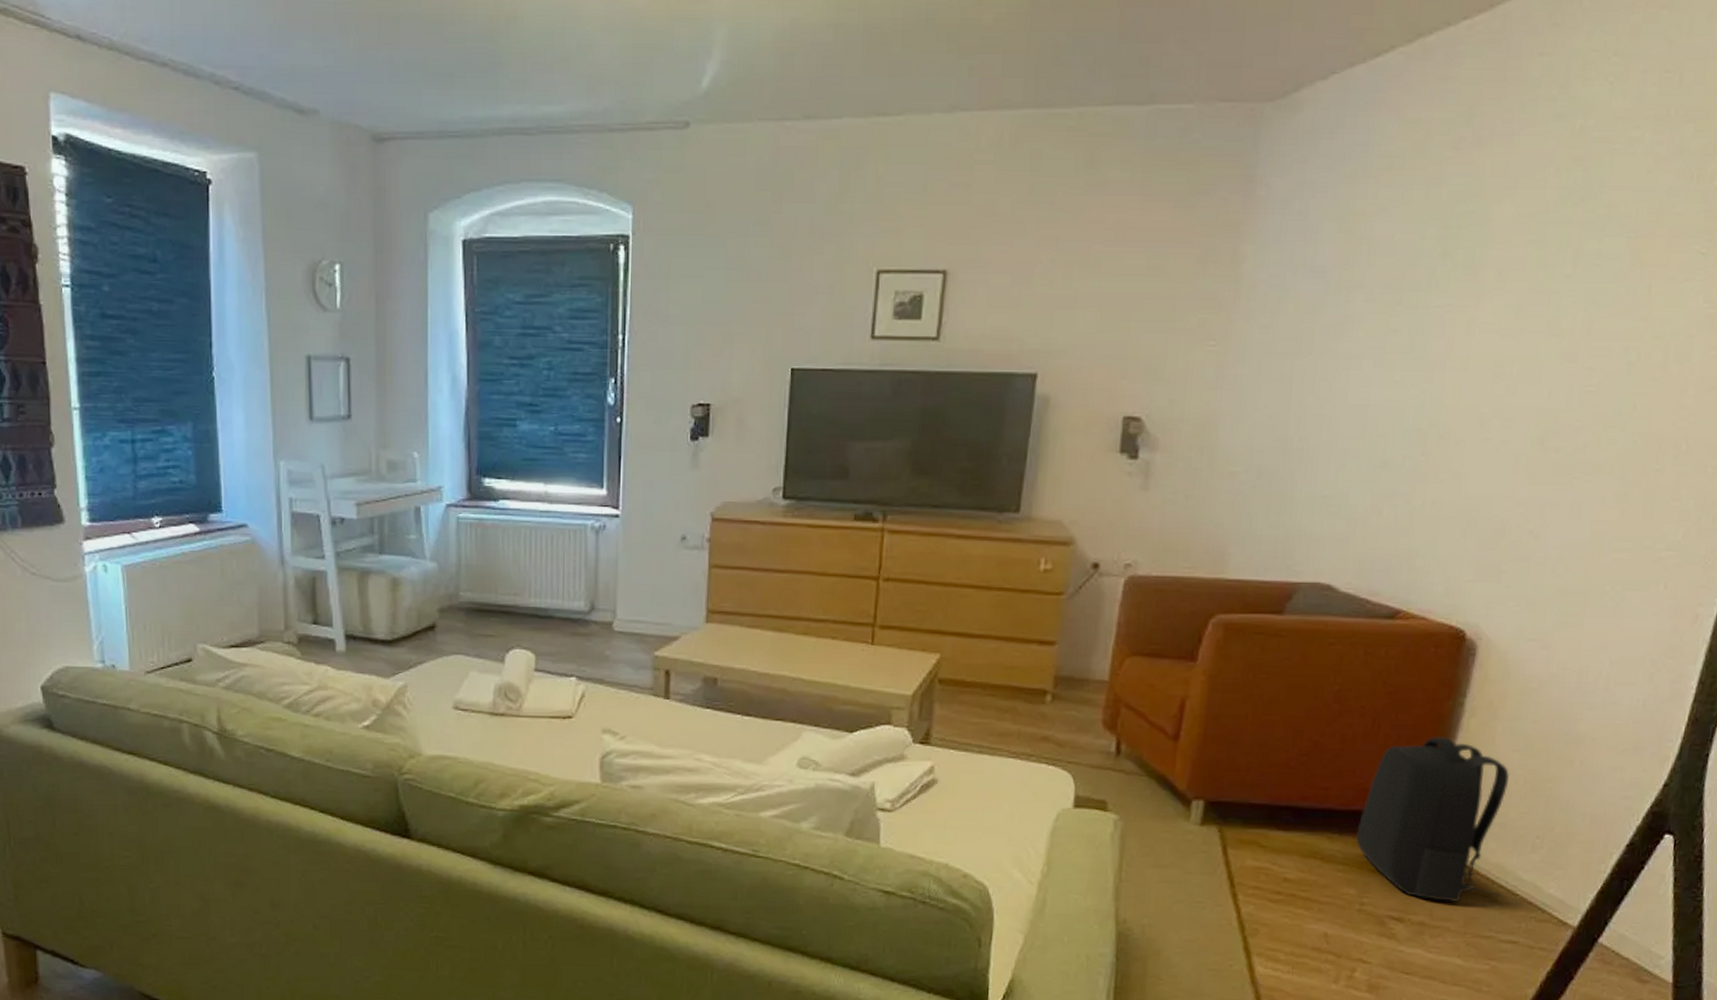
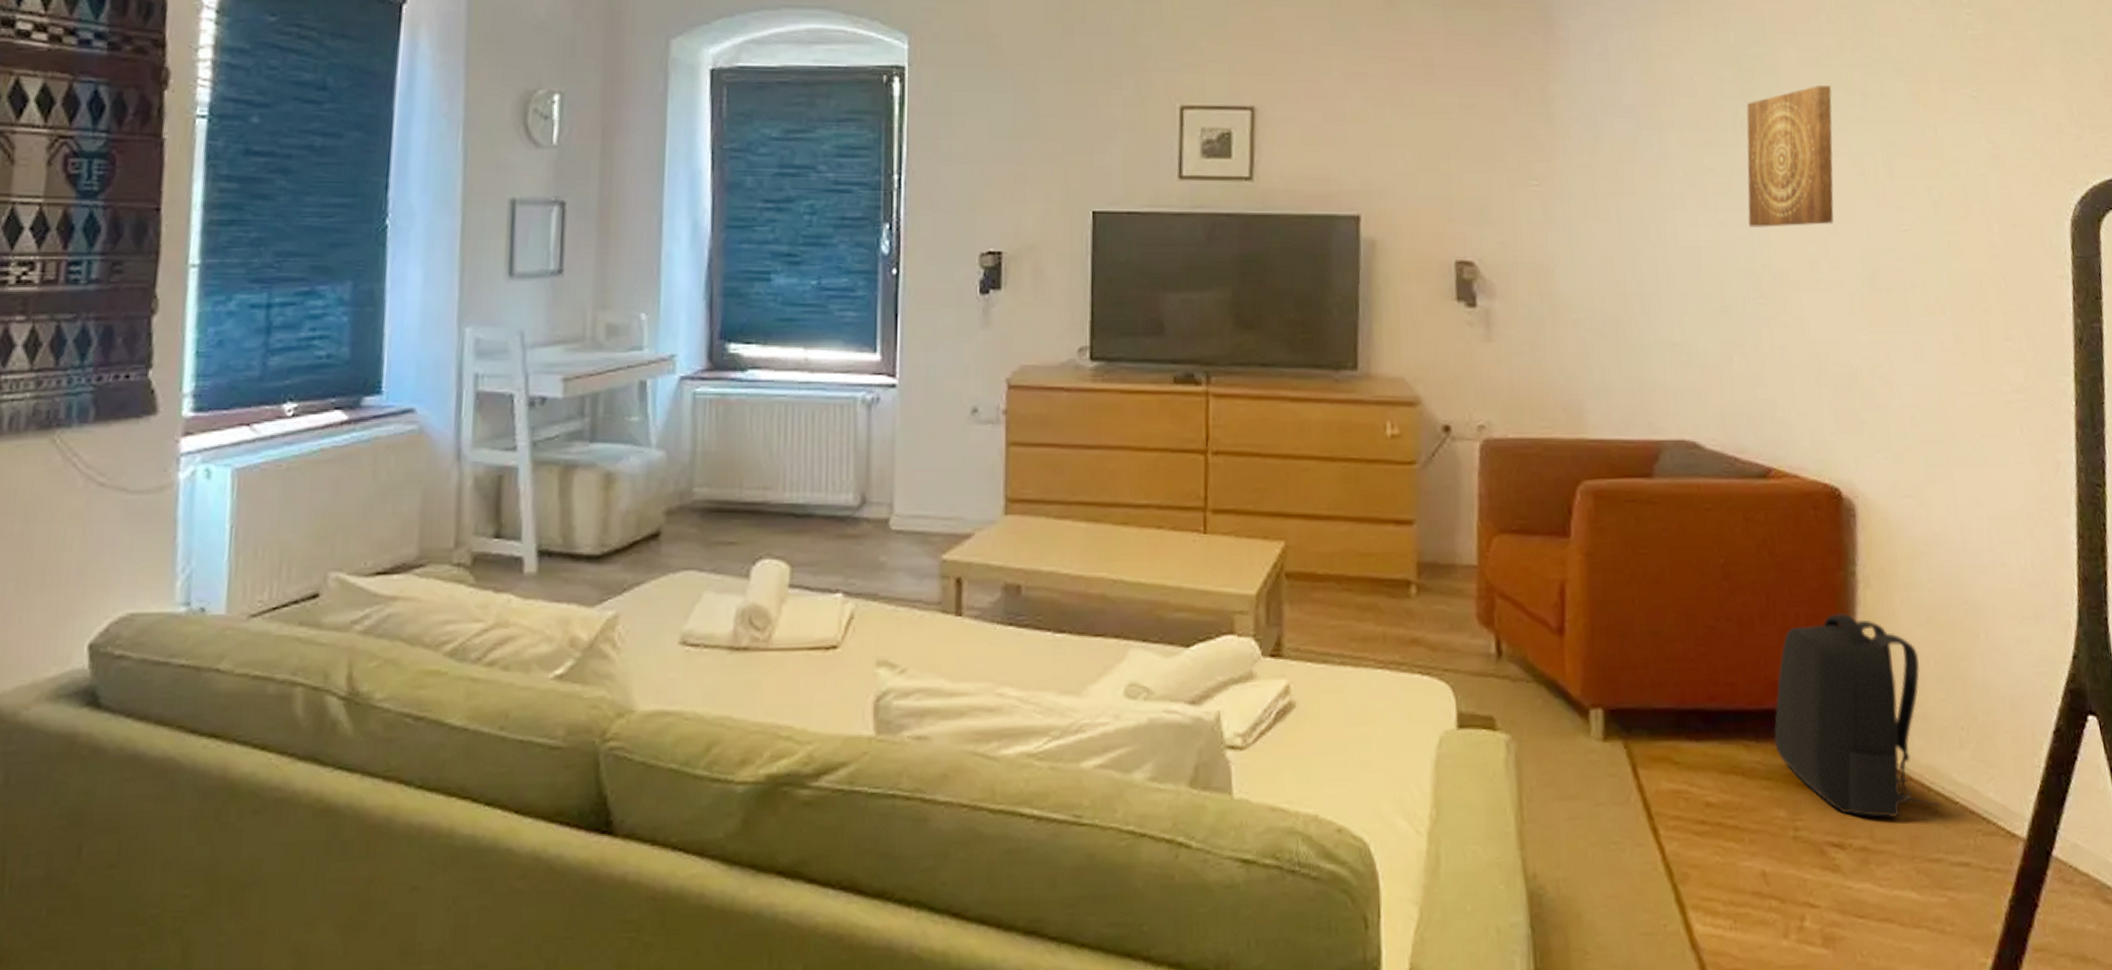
wall art: none [1424,243,1543,388] -> present [1746,86,1834,227]

